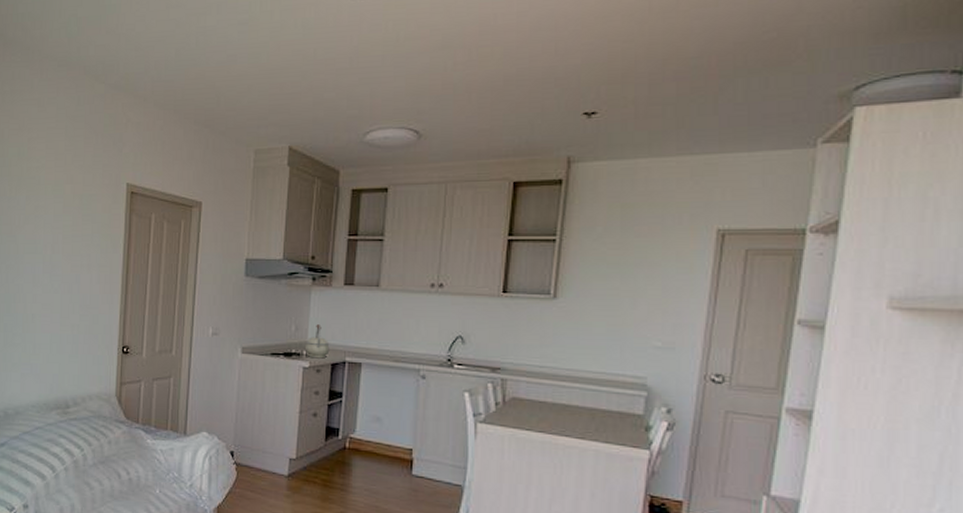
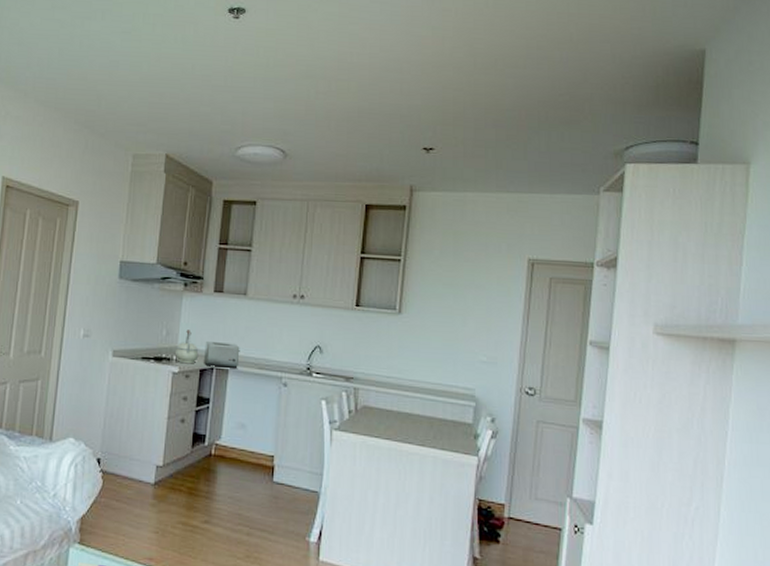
toaster: none [335,334,374,363] -> present [204,340,240,369]

